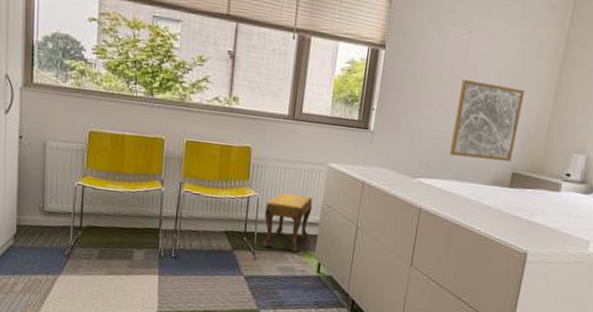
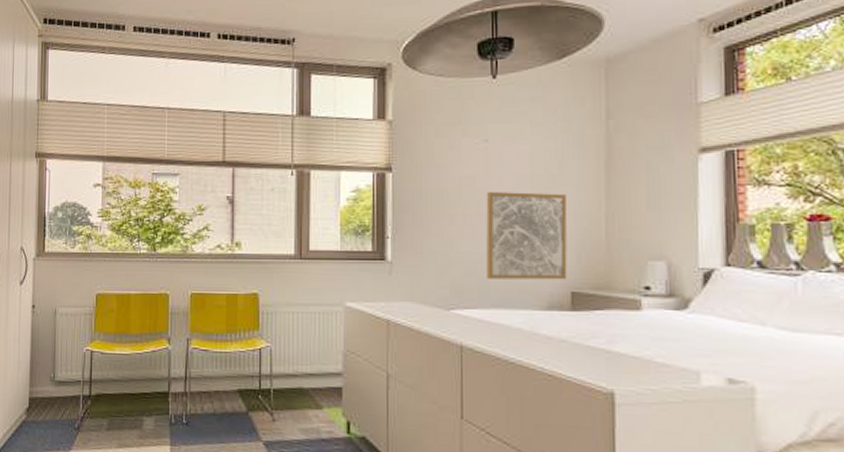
footstool: present [262,192,313,252] -> none [279,341,333,410]

